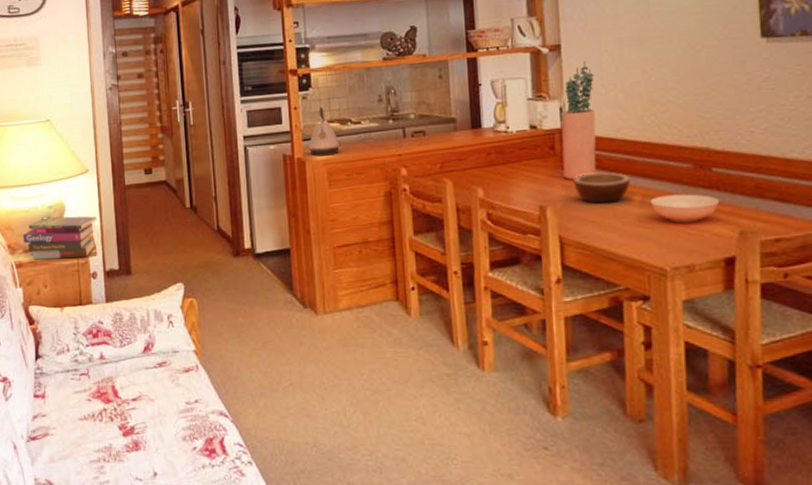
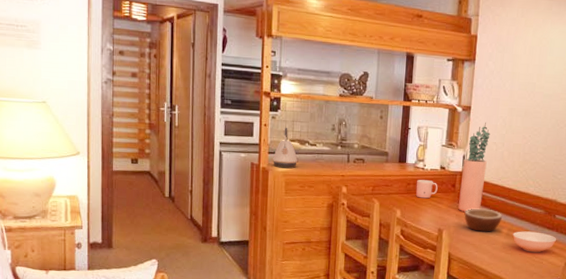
books: present [22,216,97,260] -> none [13,189,85,230]
mug: none [499,145,531,170] -> present [415,180,438,199]

